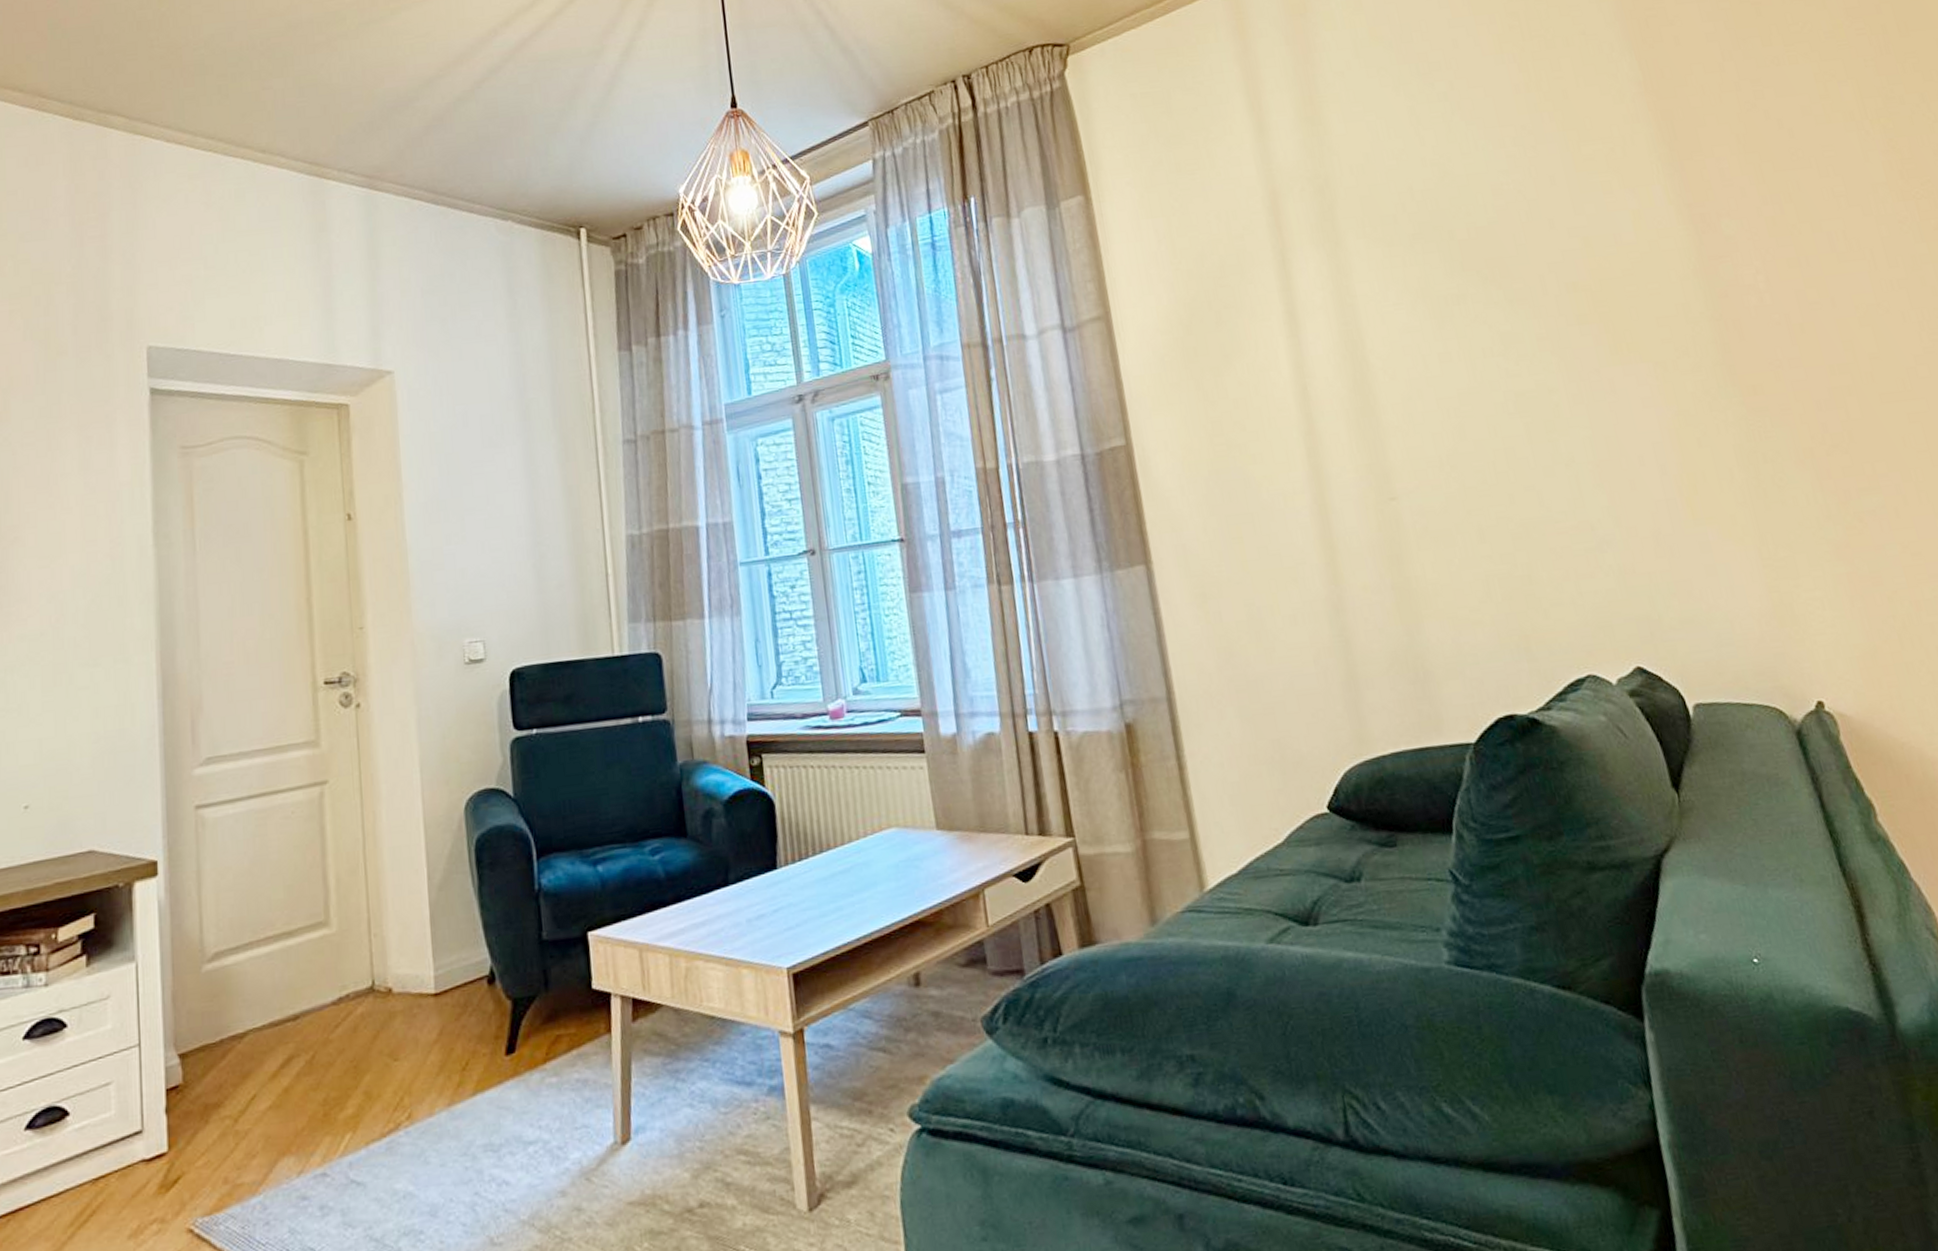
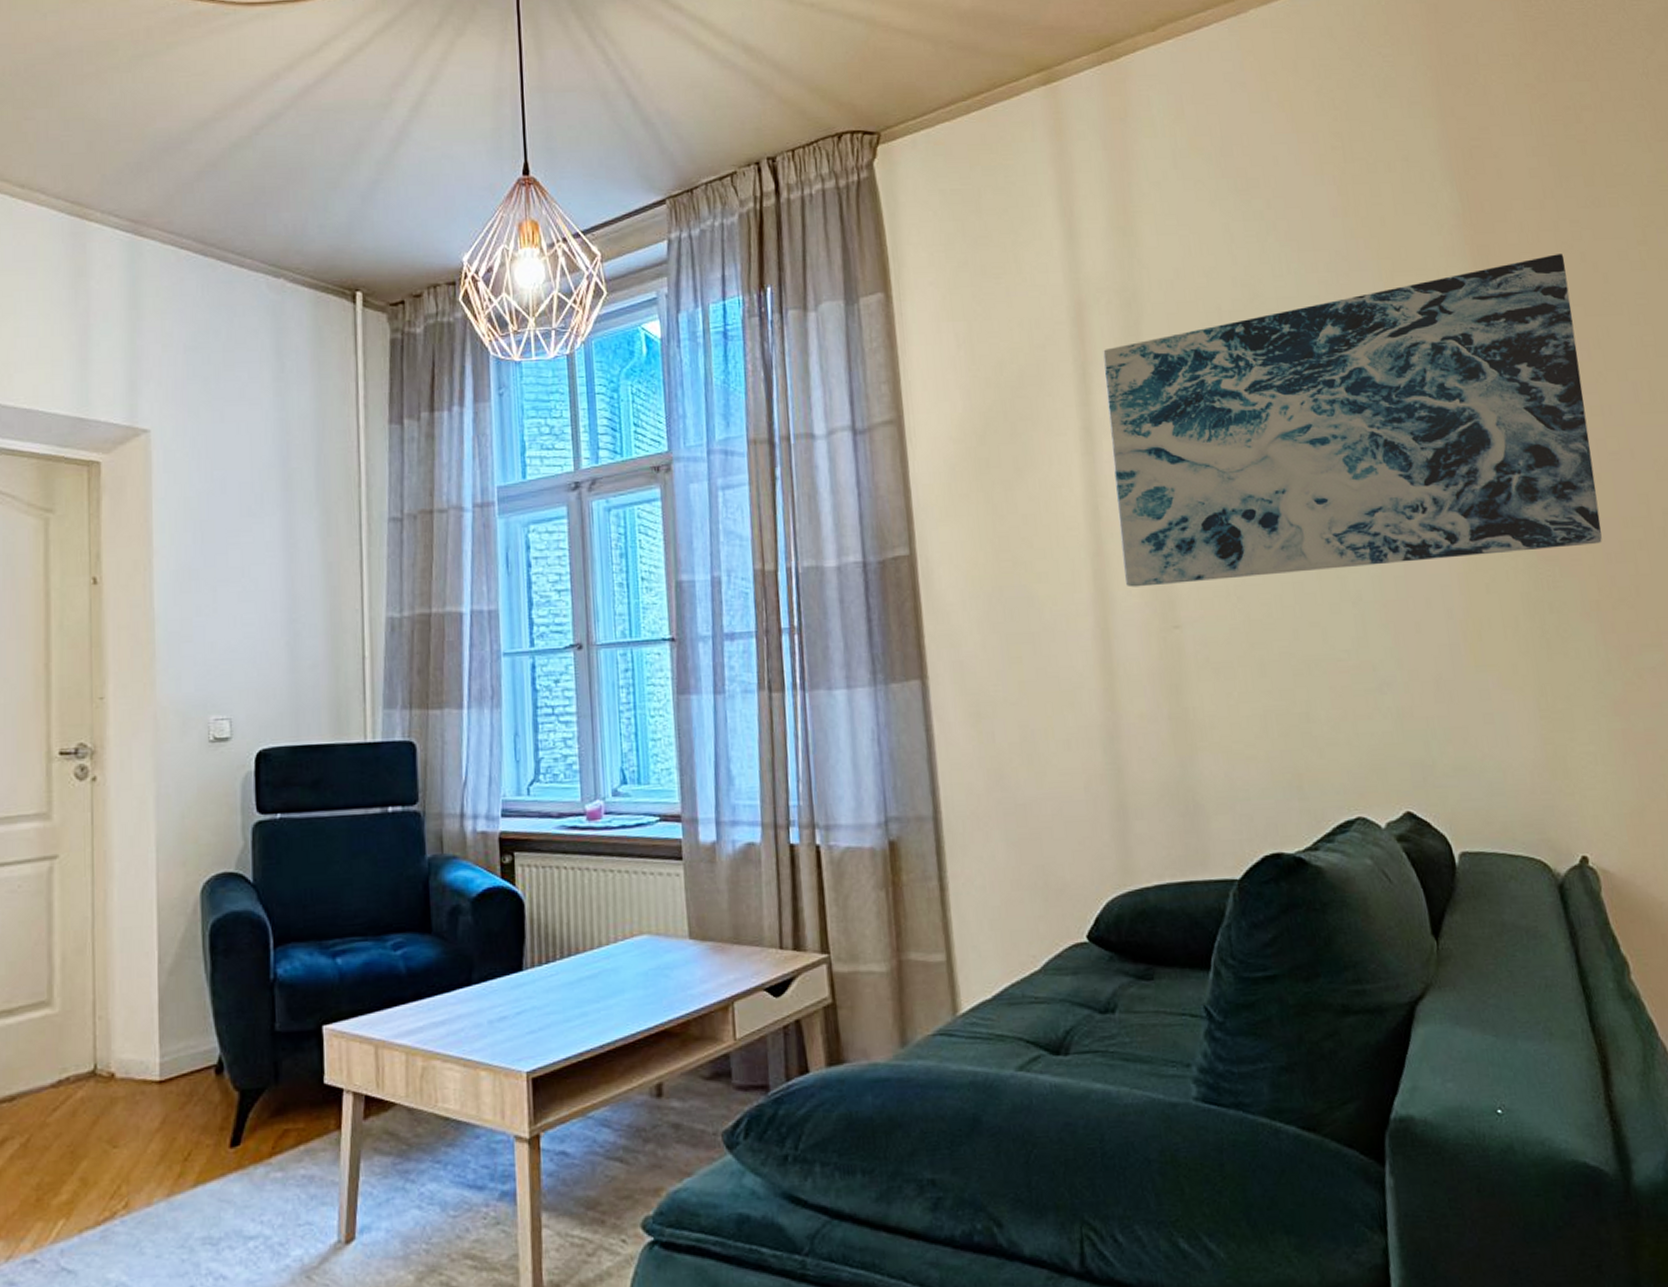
wall art: none [1300,113,1811,463] -> present [1103,254,1602,588]

